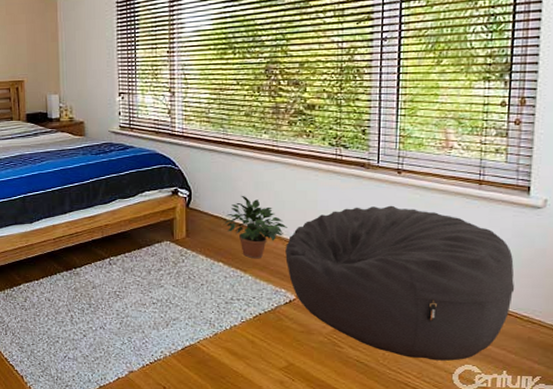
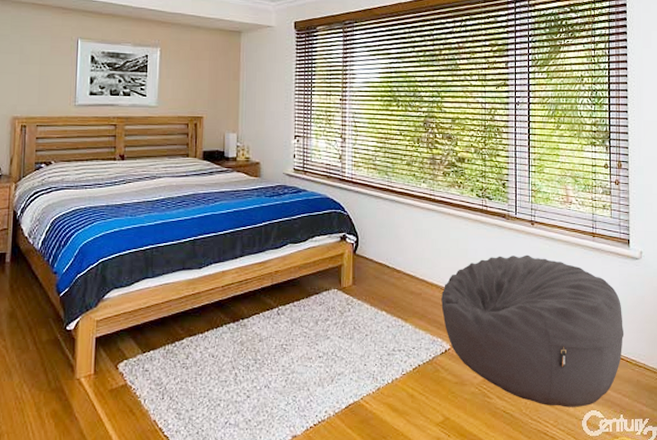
potted plant: present [223,195,287,259] -> none [386,242,443,307]

